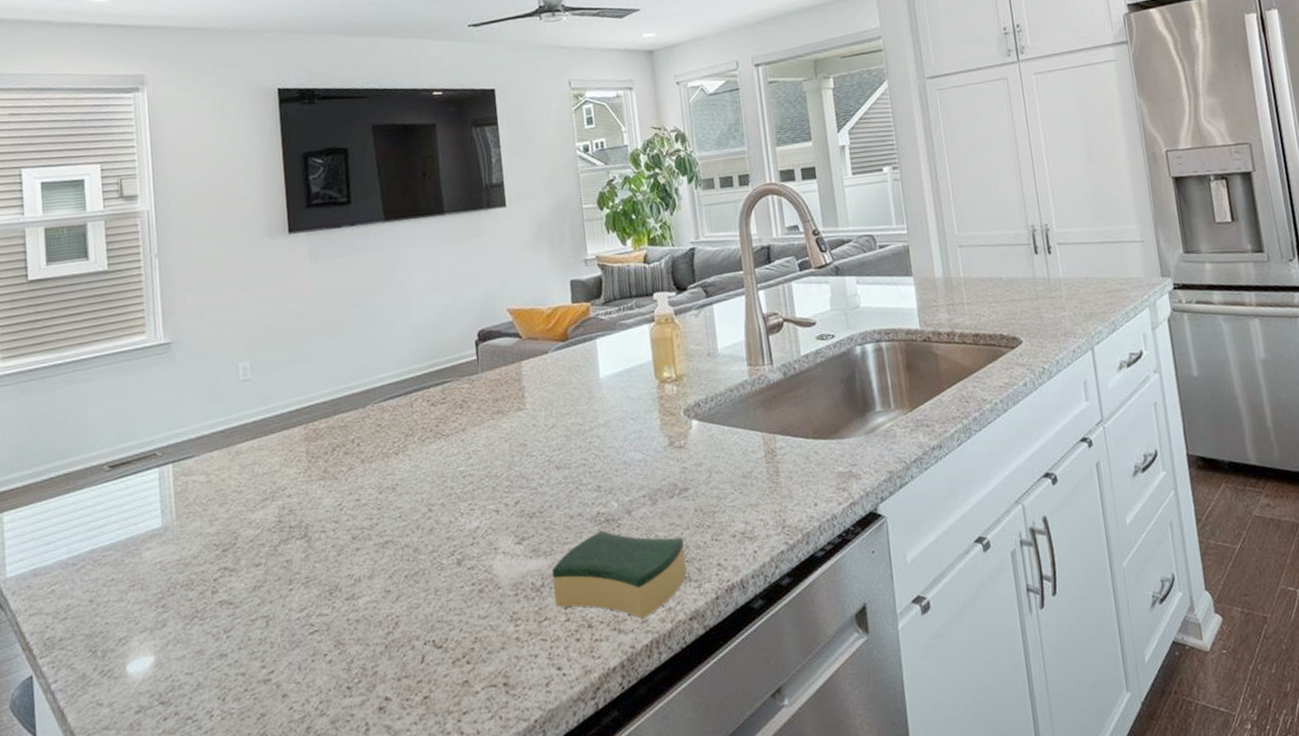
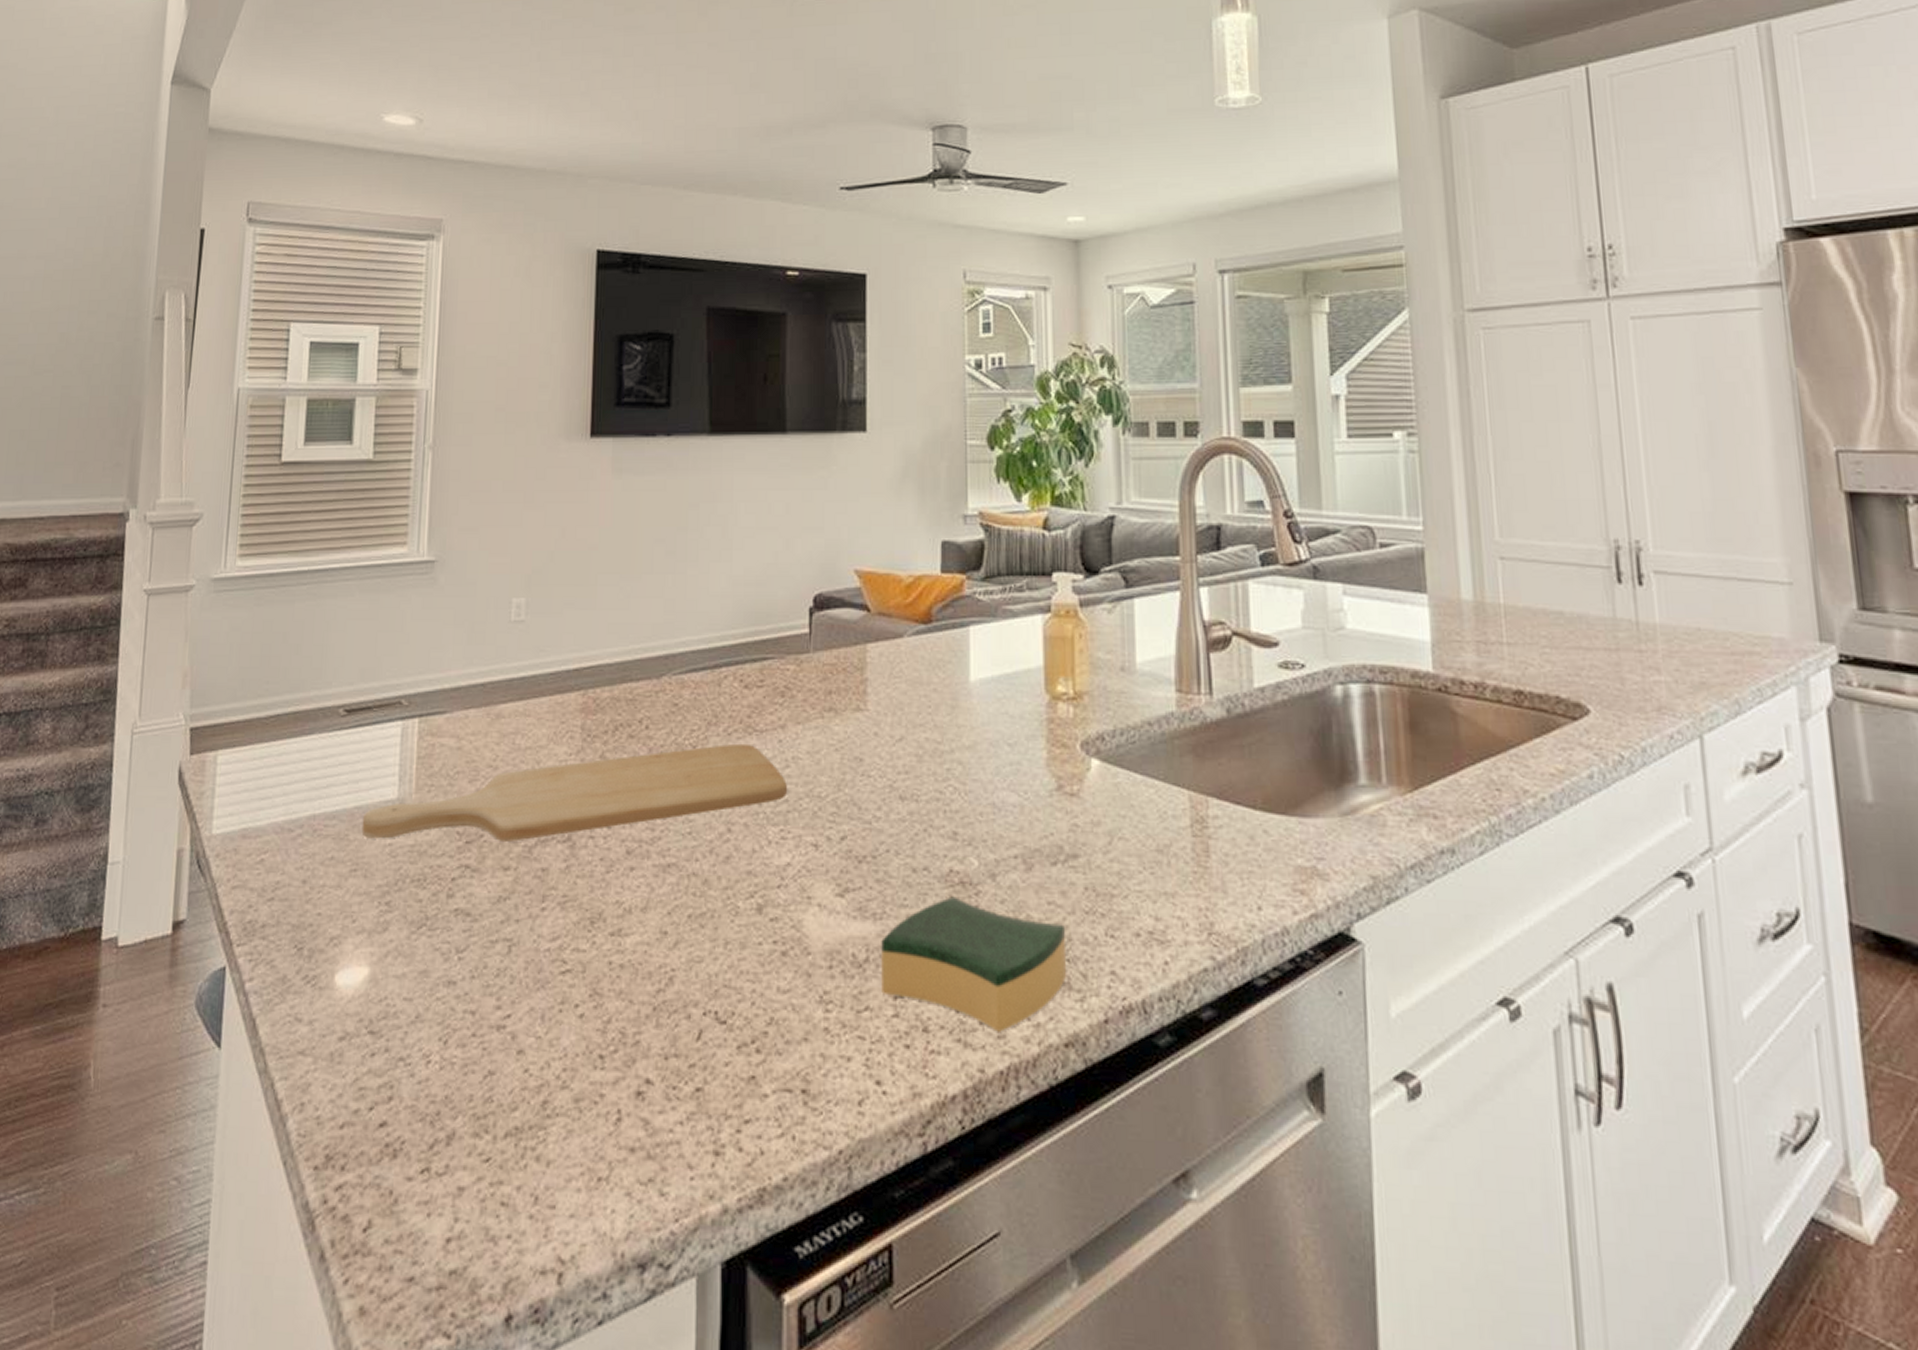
chopping board: none [134,445,472,561] -> present [361,743,787,843]

